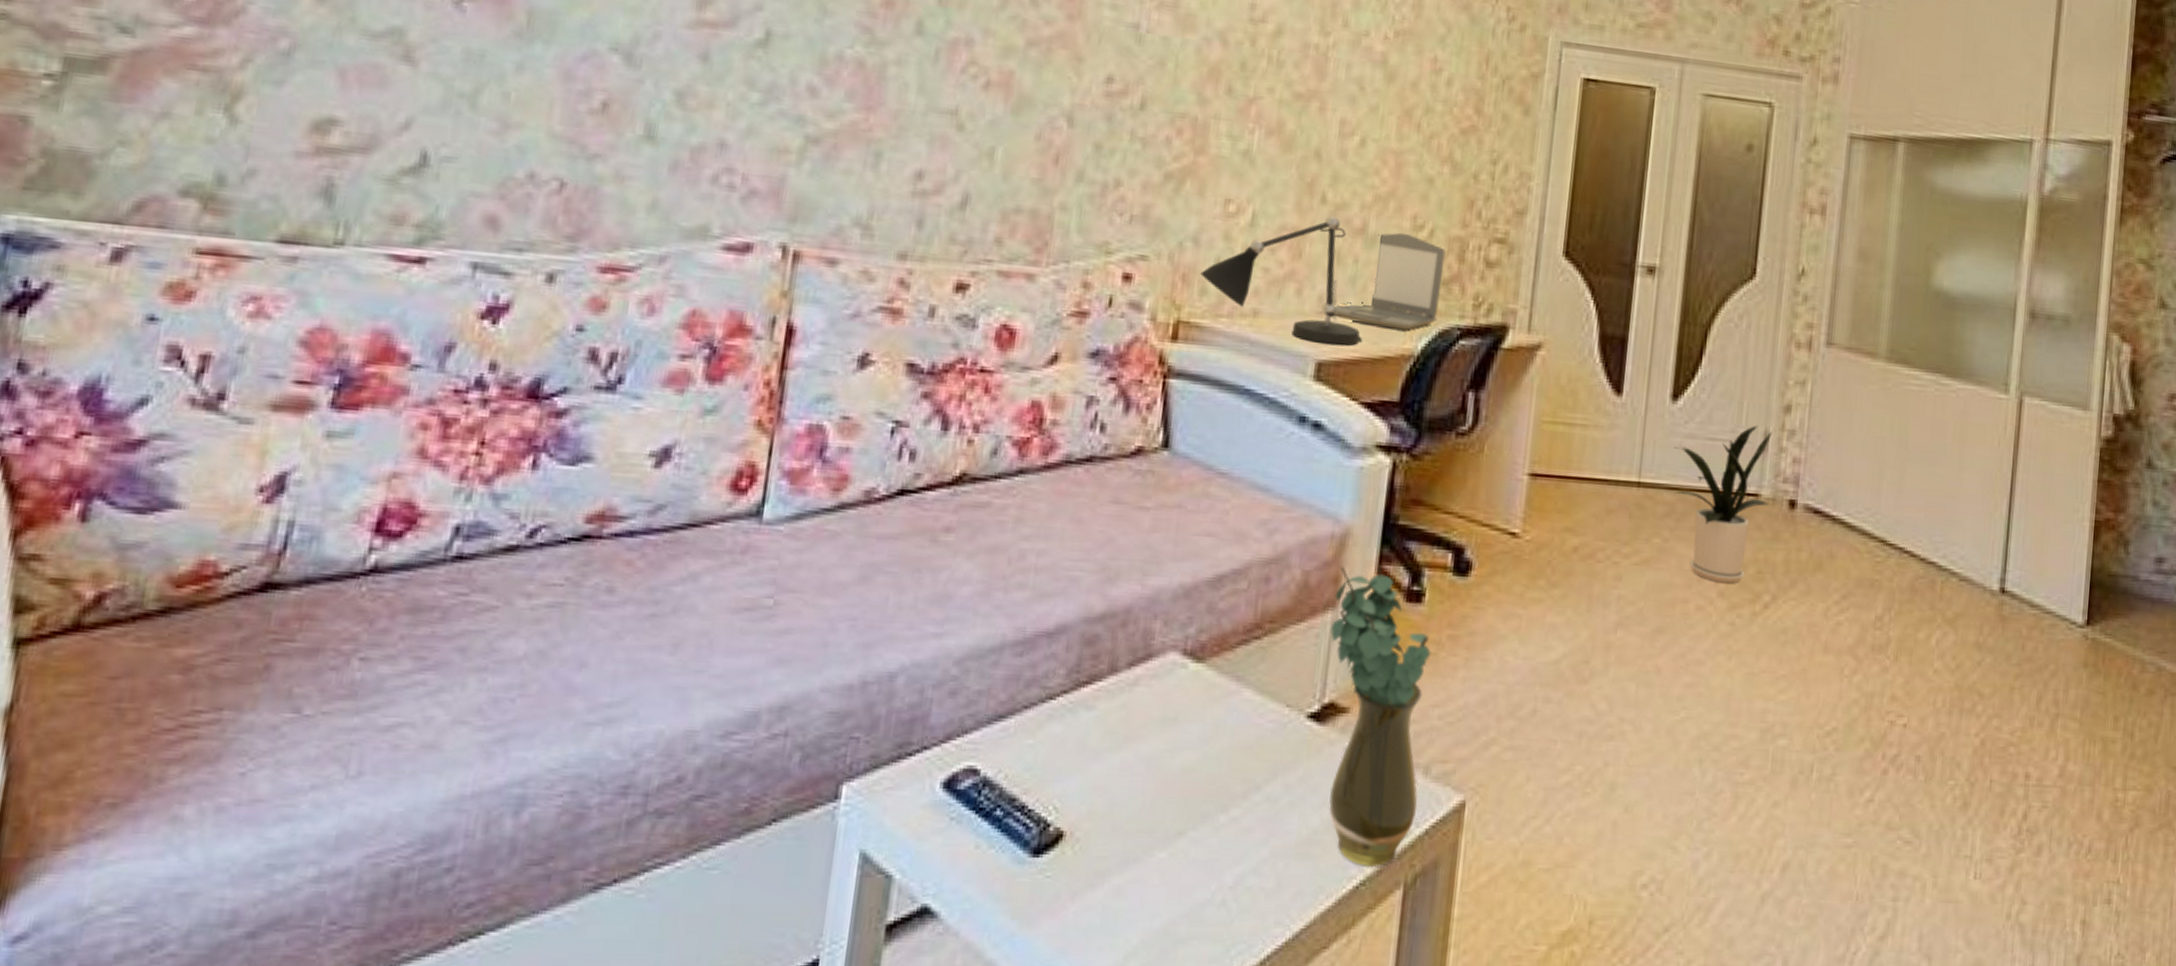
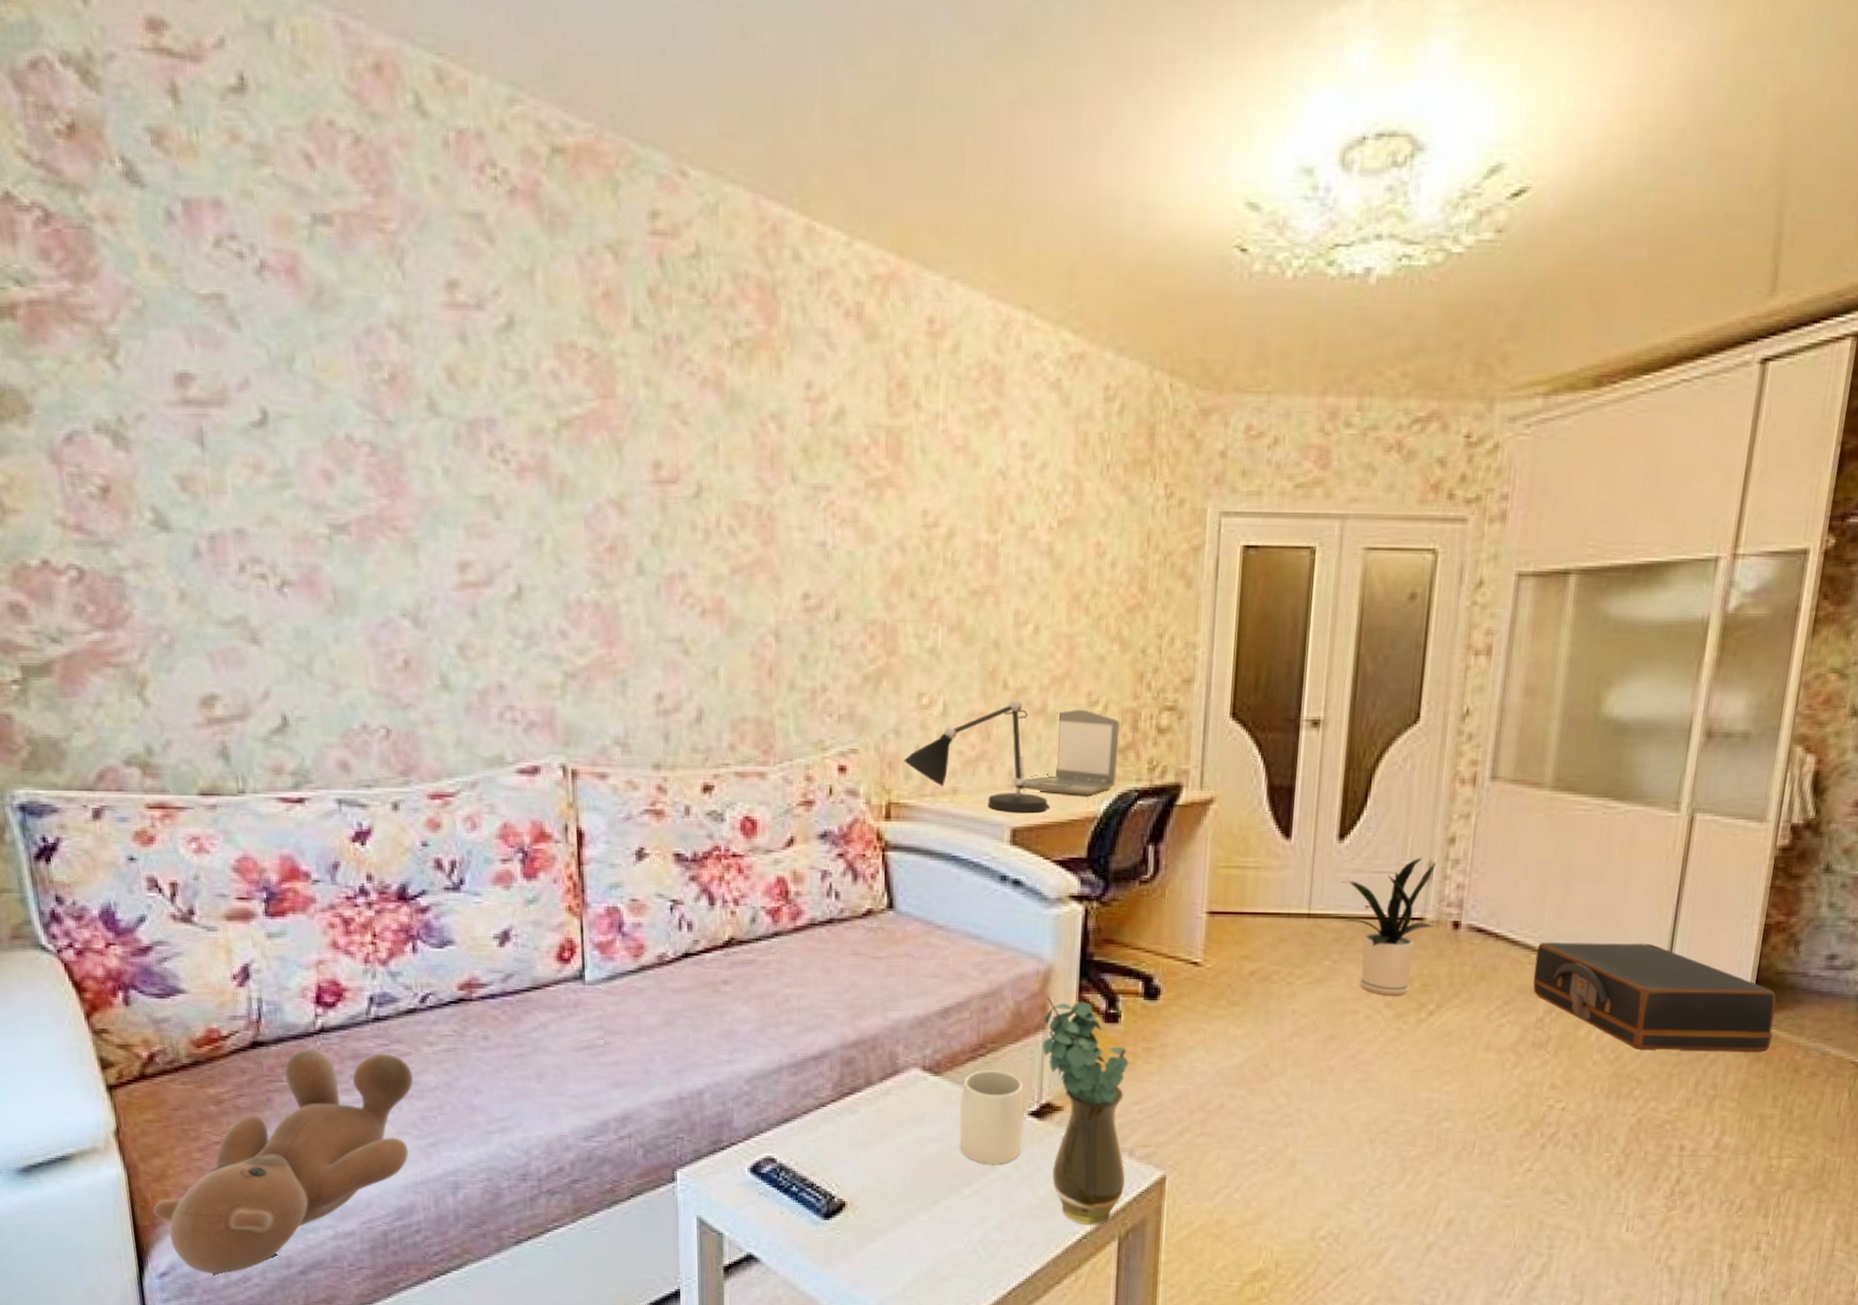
teddy bear: none [31,595,494,937] -> present [153,1049,413,1274]
mug: none [1218,657,1304,784] -> present [958,1070,1025,1165]
suitcase: none [1871,528,2111,665] -> present [1533,942,1776,1053]

